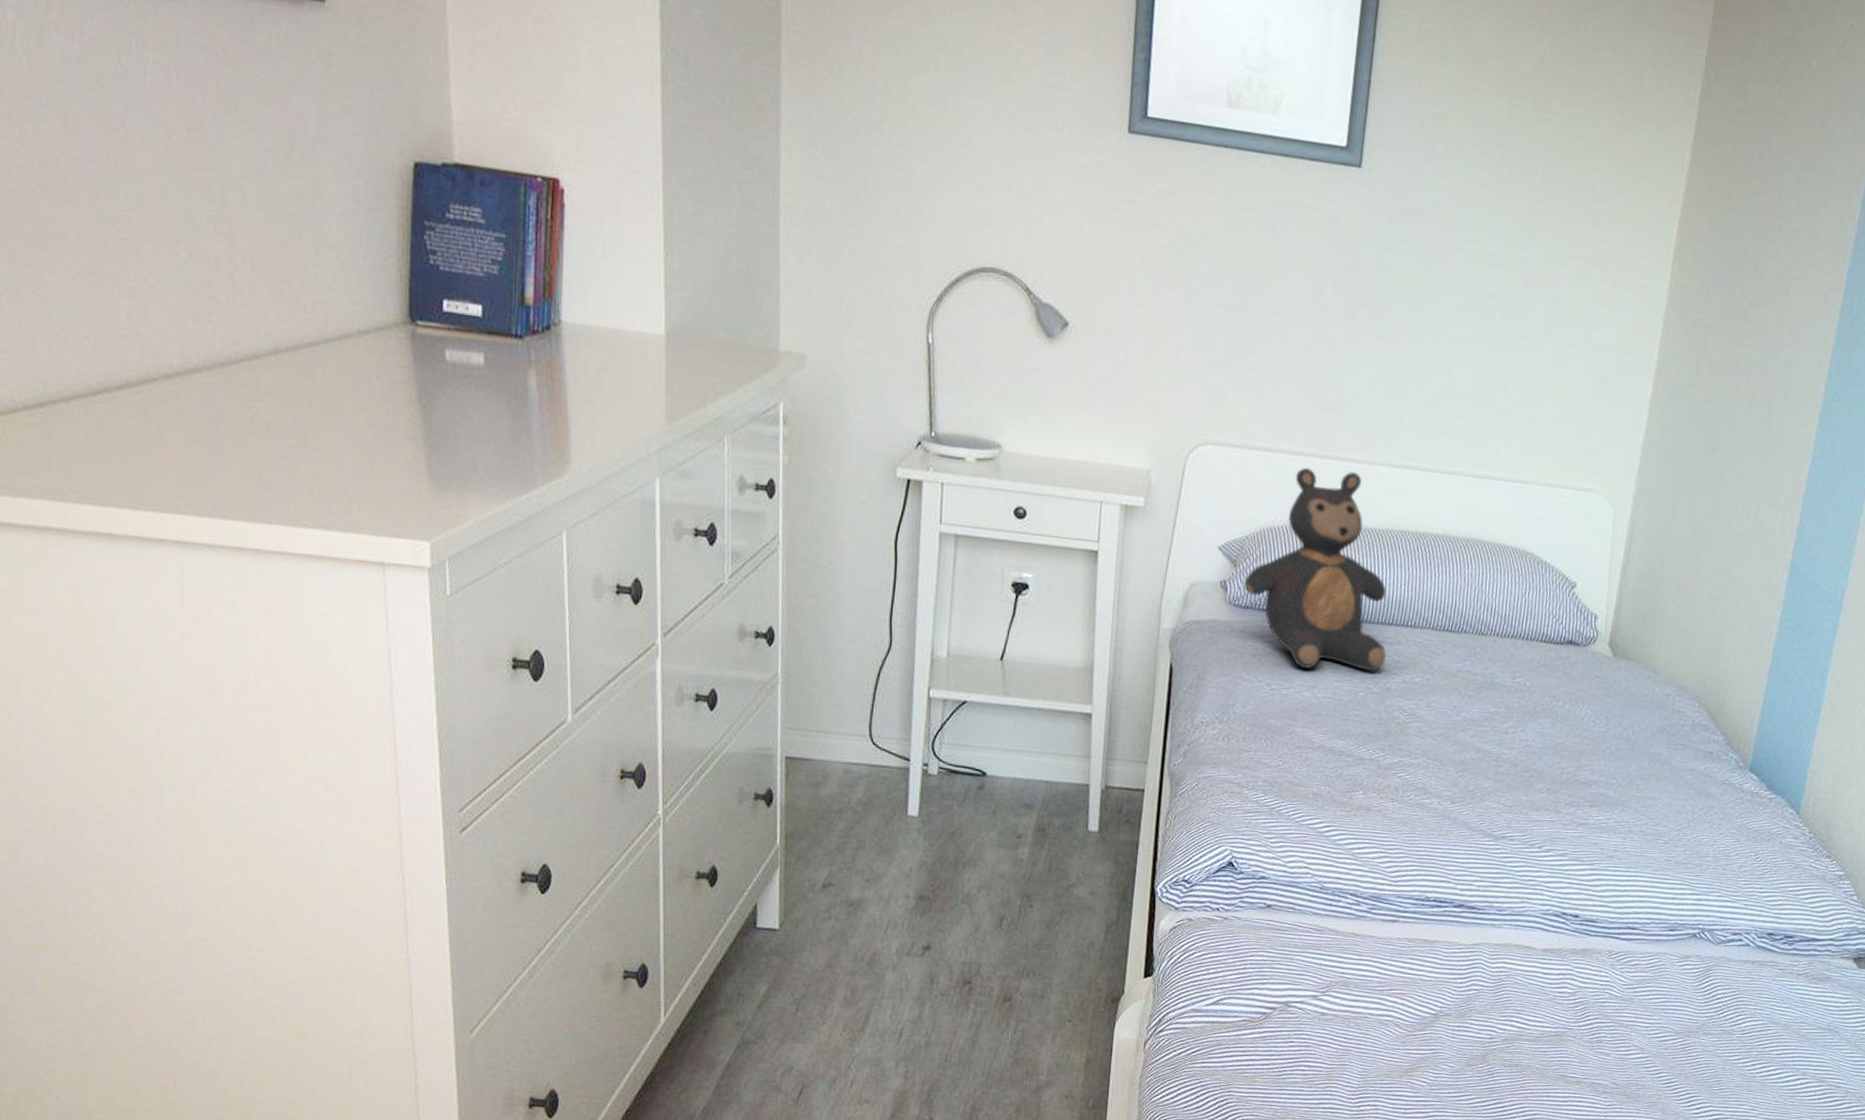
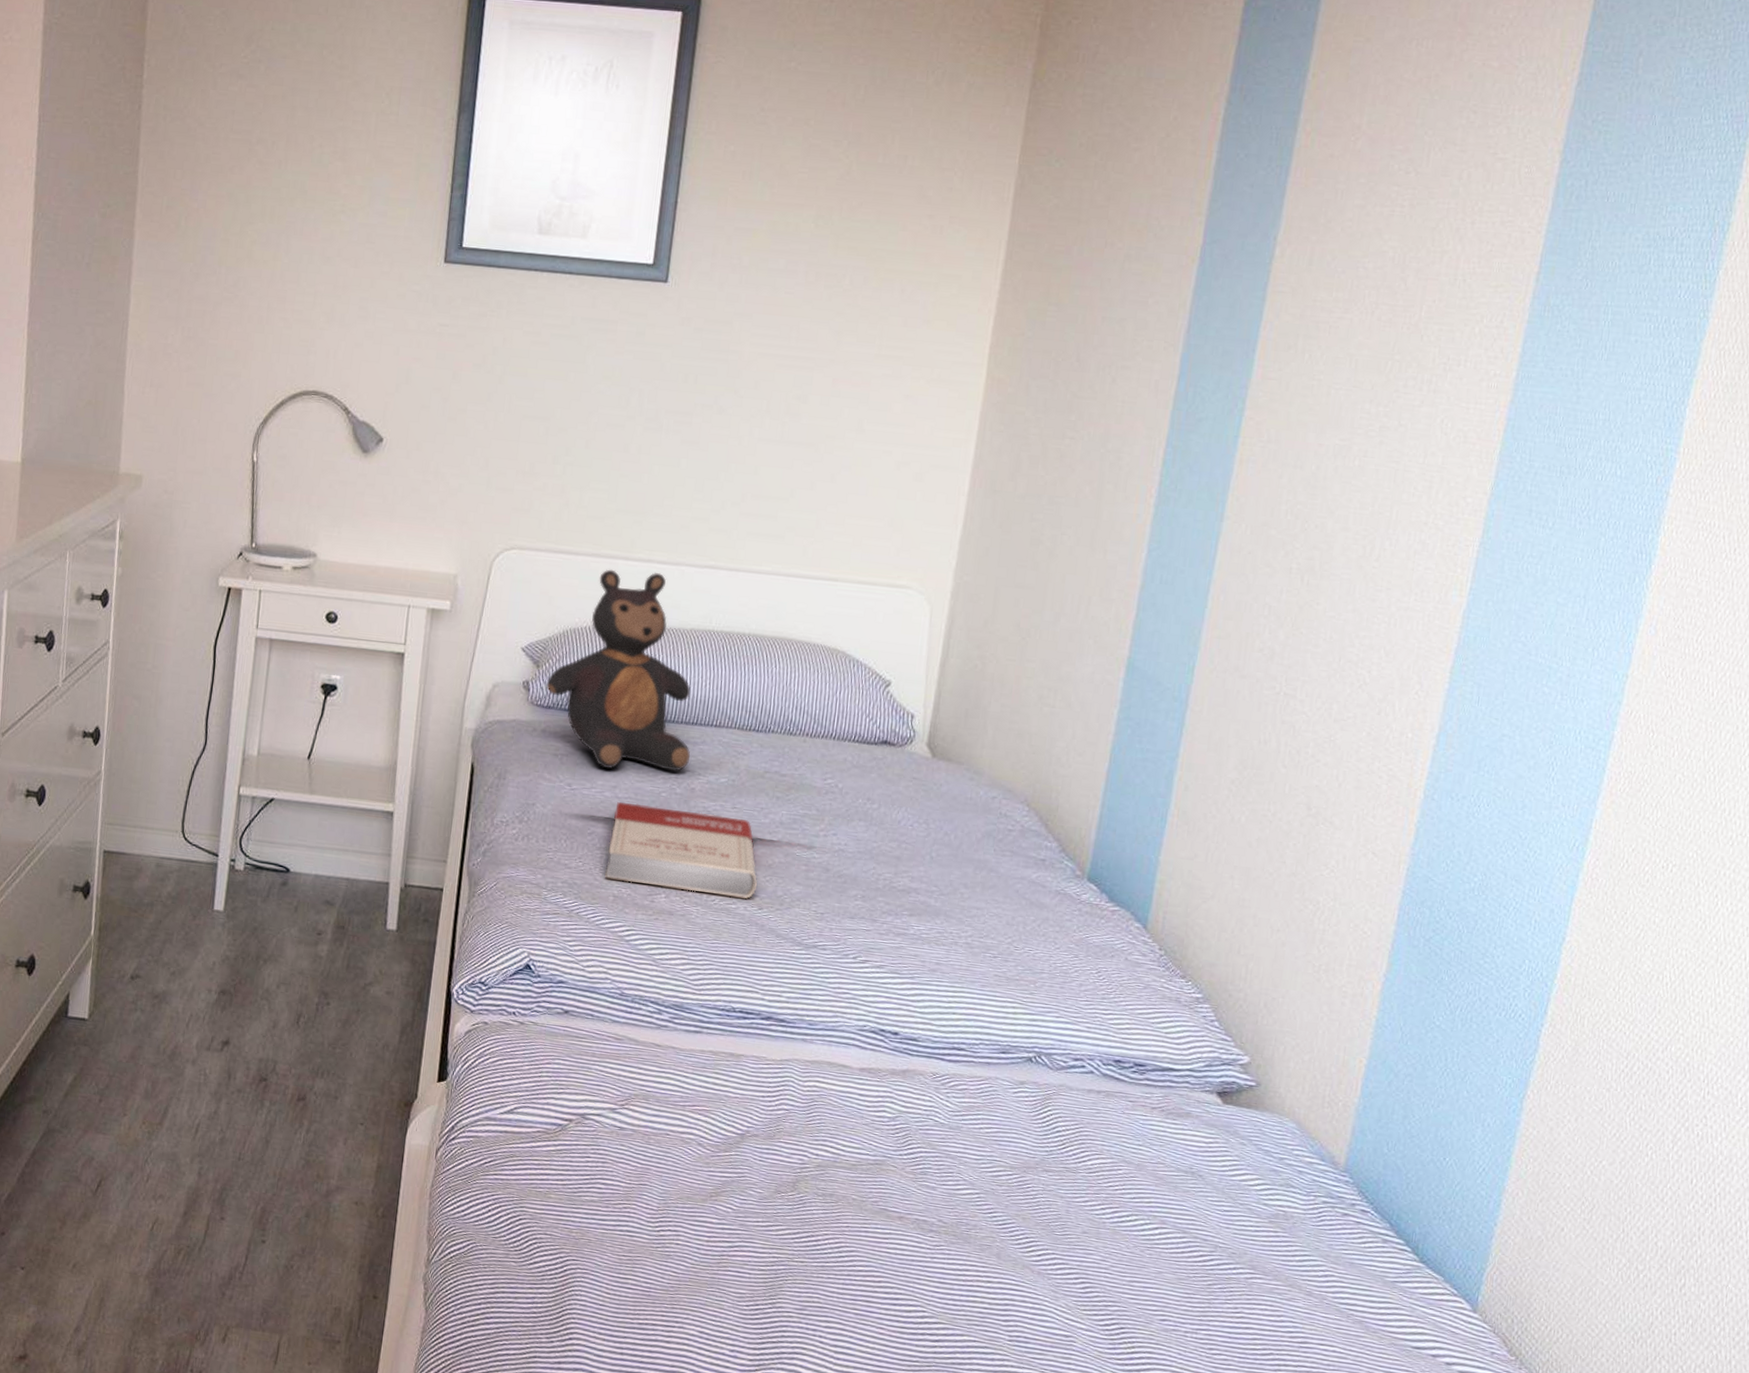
book: none [1305,702,1450,794] -> present [605,802,757,899]

